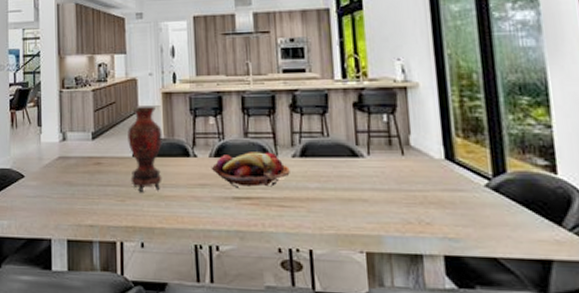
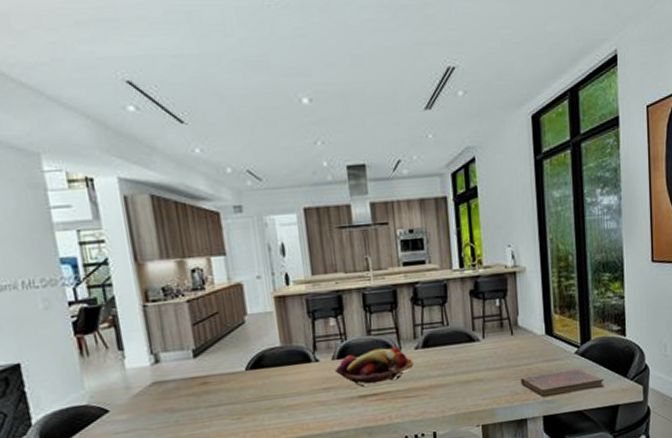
vase: present [127,106,162,192] -> none [236,312,283,406]
diary: none [413,204,529,234] -> present [520,368,605,398]

